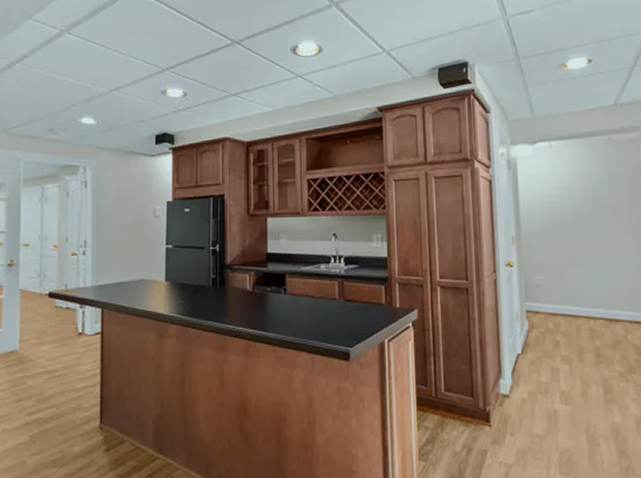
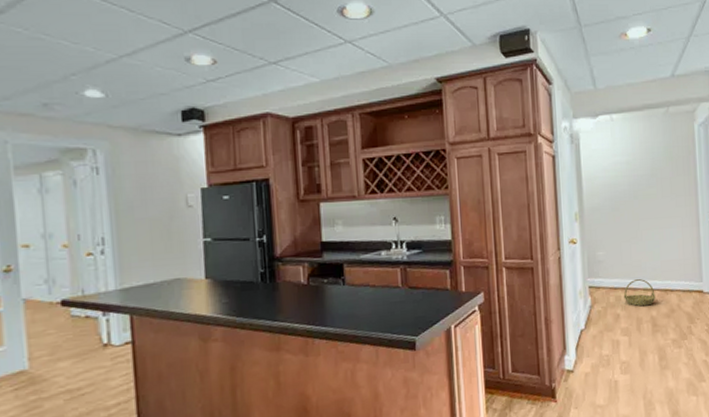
basket: none [563,306,599,335] -> present [623,279,655,306]

